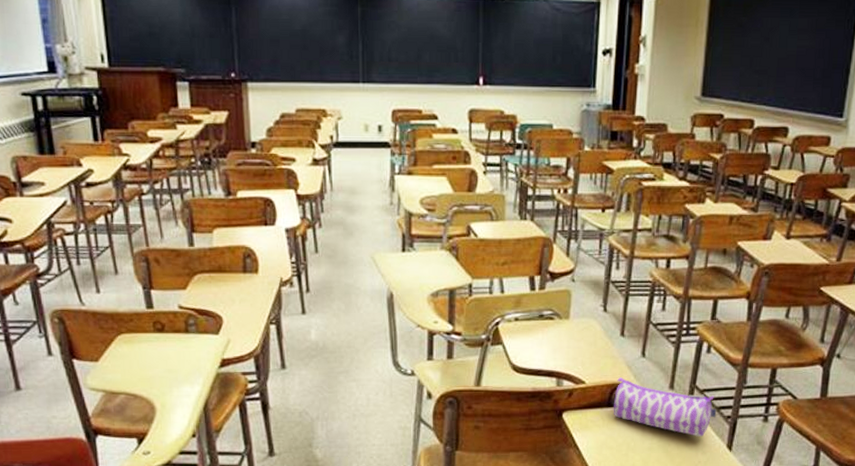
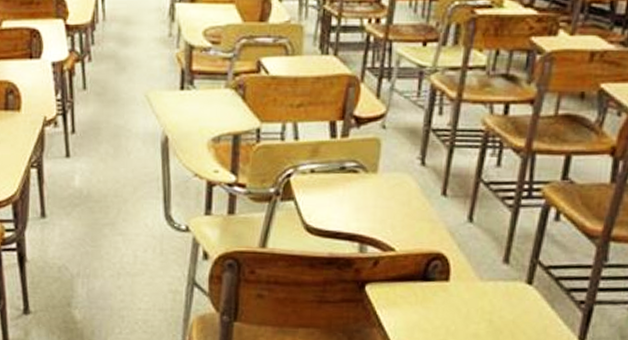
pencil case: present [613,377,717,437] -> none [429,246,566,324]

